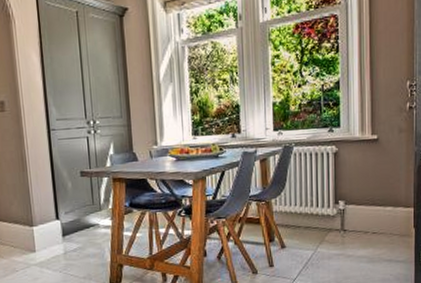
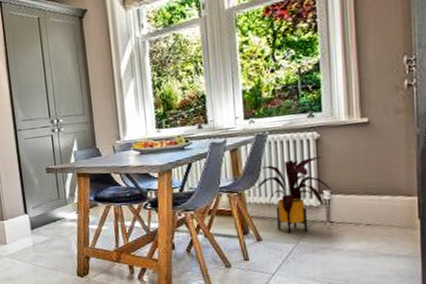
house plant: none [282,169,345,241] -> present [256,157,331,233]

